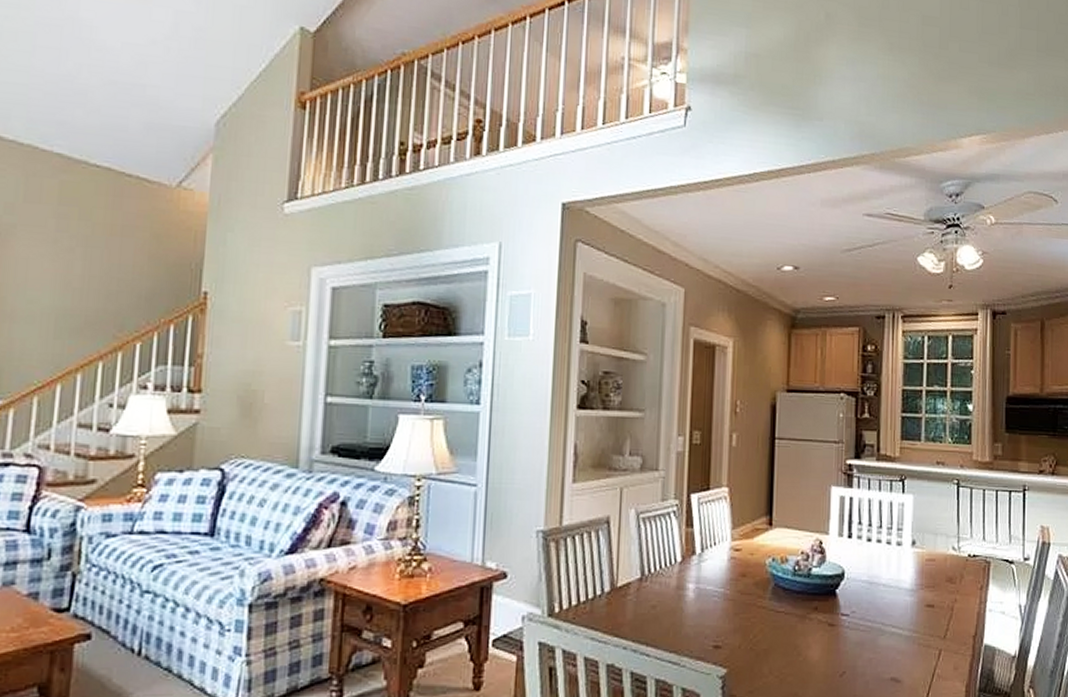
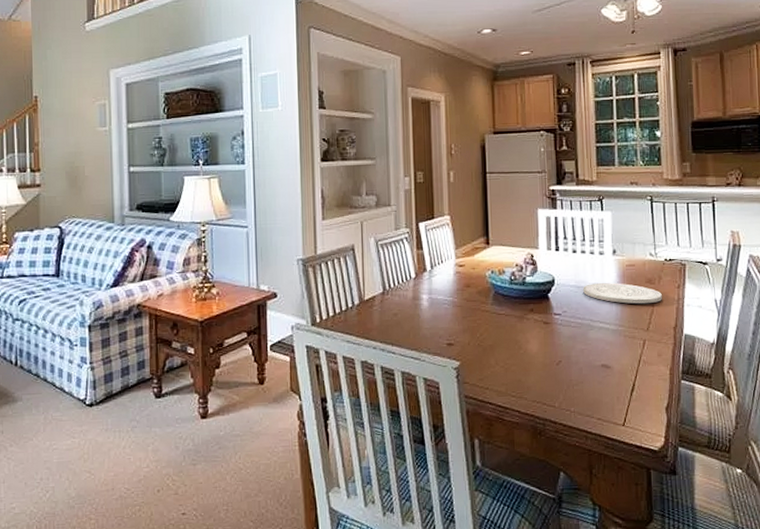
plate: none [876,580,963,607] -> present [583,283,662,305]

